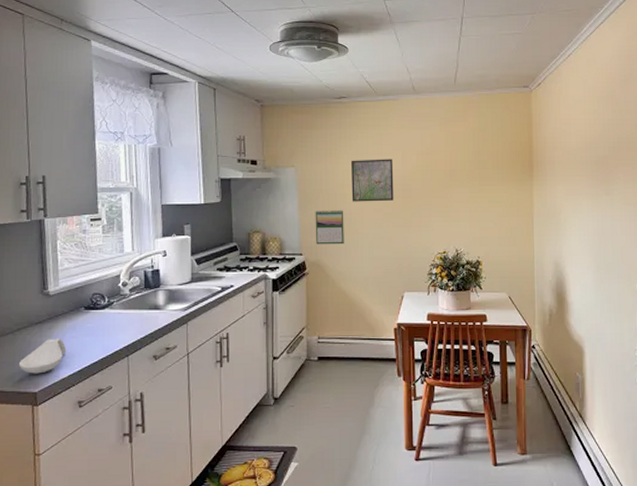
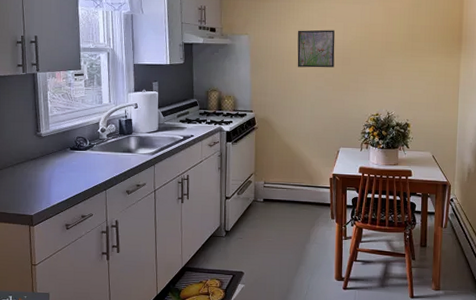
spoon rest: present [18,339,67,374] -> none [17,172,56,201]
calendar: present [315,209,344,245] -> none [264,73,290,104]

